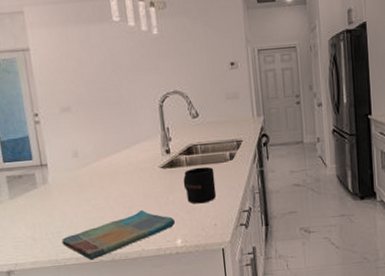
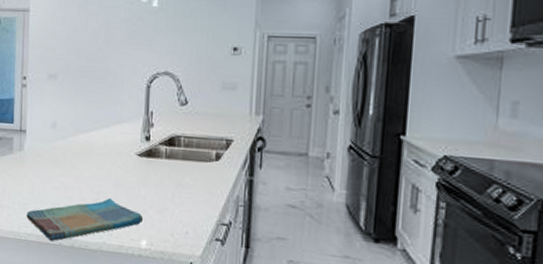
mug: present [183,166,217,204] -> none [158,162,195,206]

